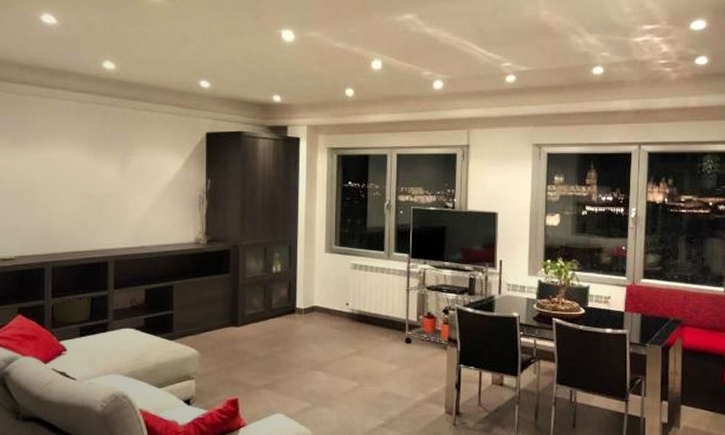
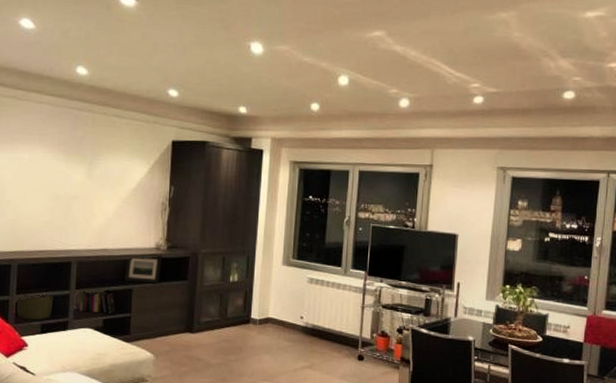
books: none [119,289,157,313] -> present [80,290,116,314]
picture frame: none [164,249,203,279] -> present [124,255,163,284]

